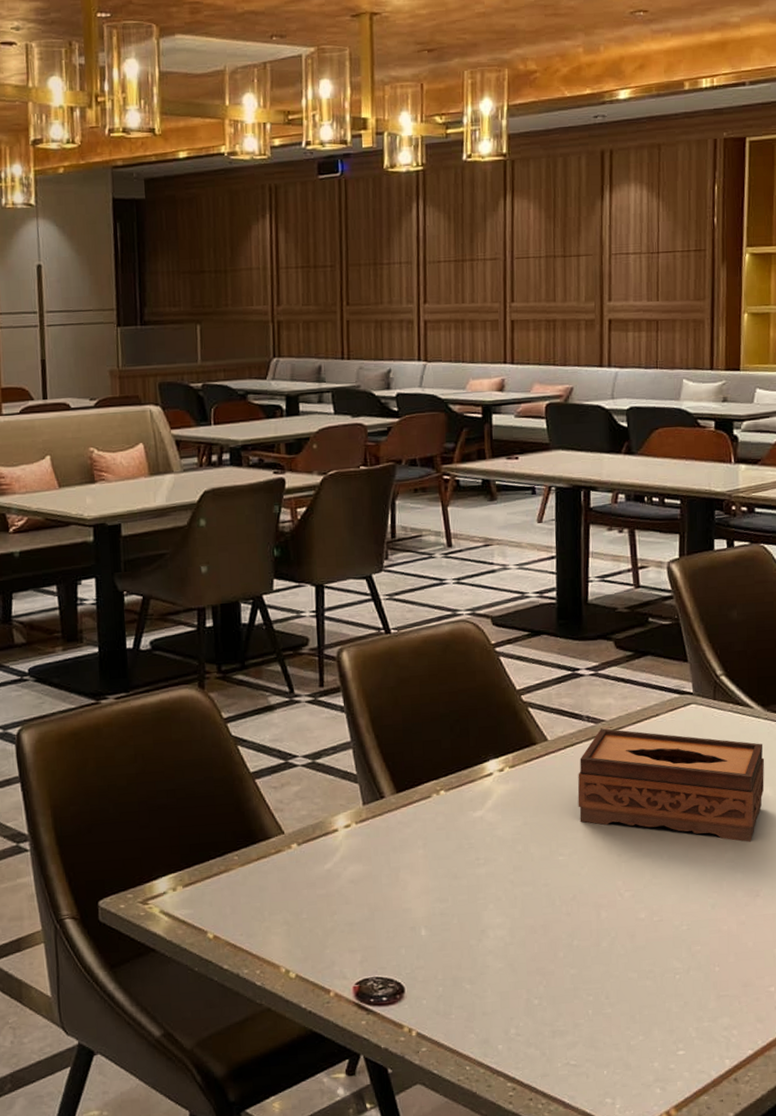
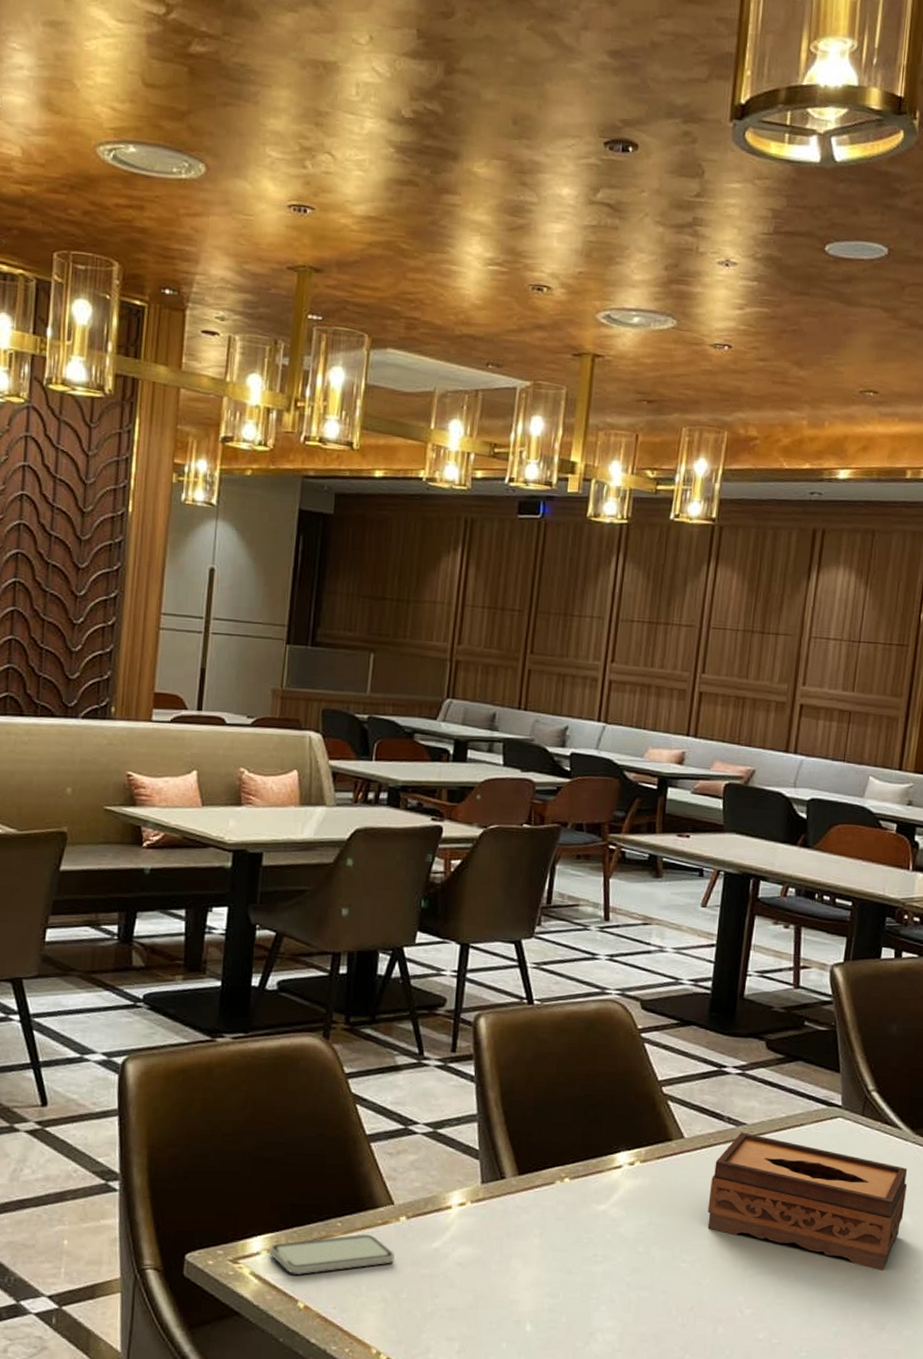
smartphone: none [175,863,291,908] -> present [269,1234,395,1274]

